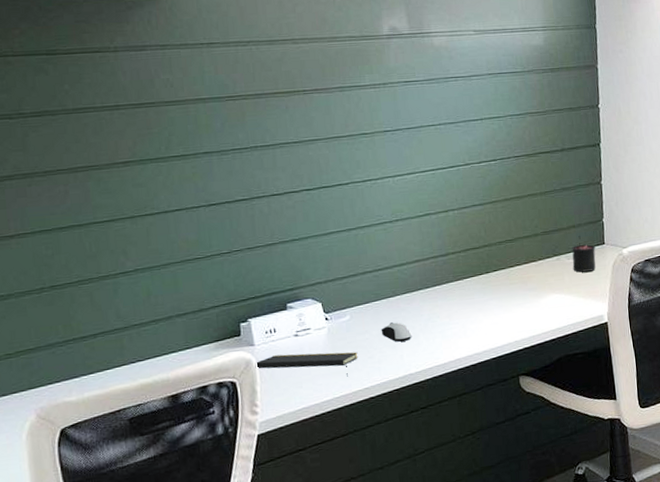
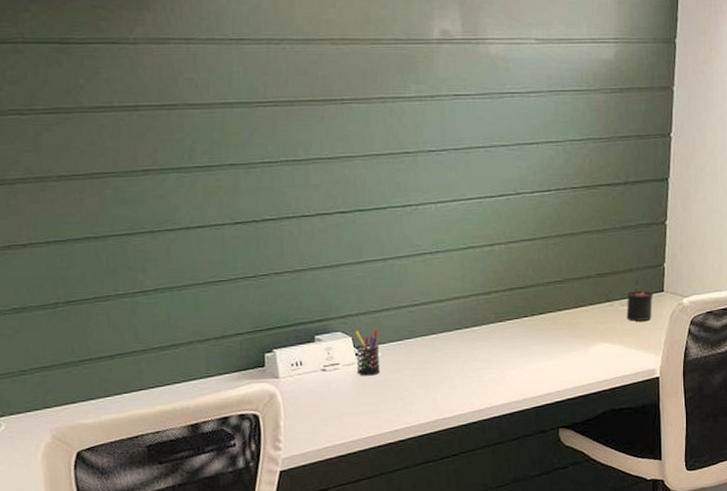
notepad: present [255,352,358,377] -> none [279,389,389,417]
pen holder: none [323,293,349,339] -> present [354,328,380,376]
computer mouse: present [381,322,412,342] -> none [414,363,447,384]

